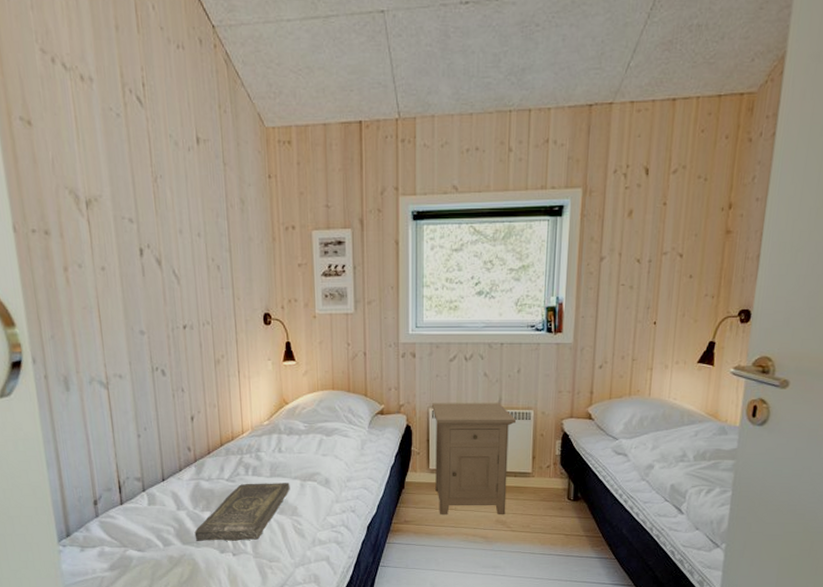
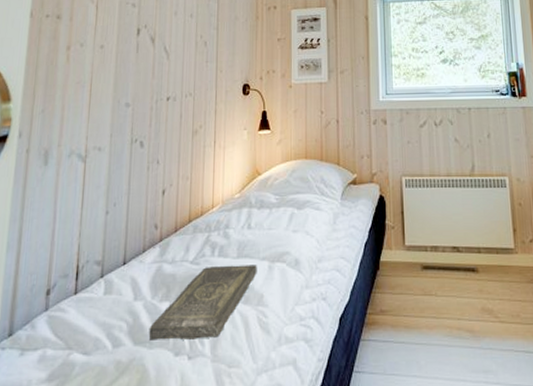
nightstand: present [432,403,516,514] -> none [405,169,492,302]

